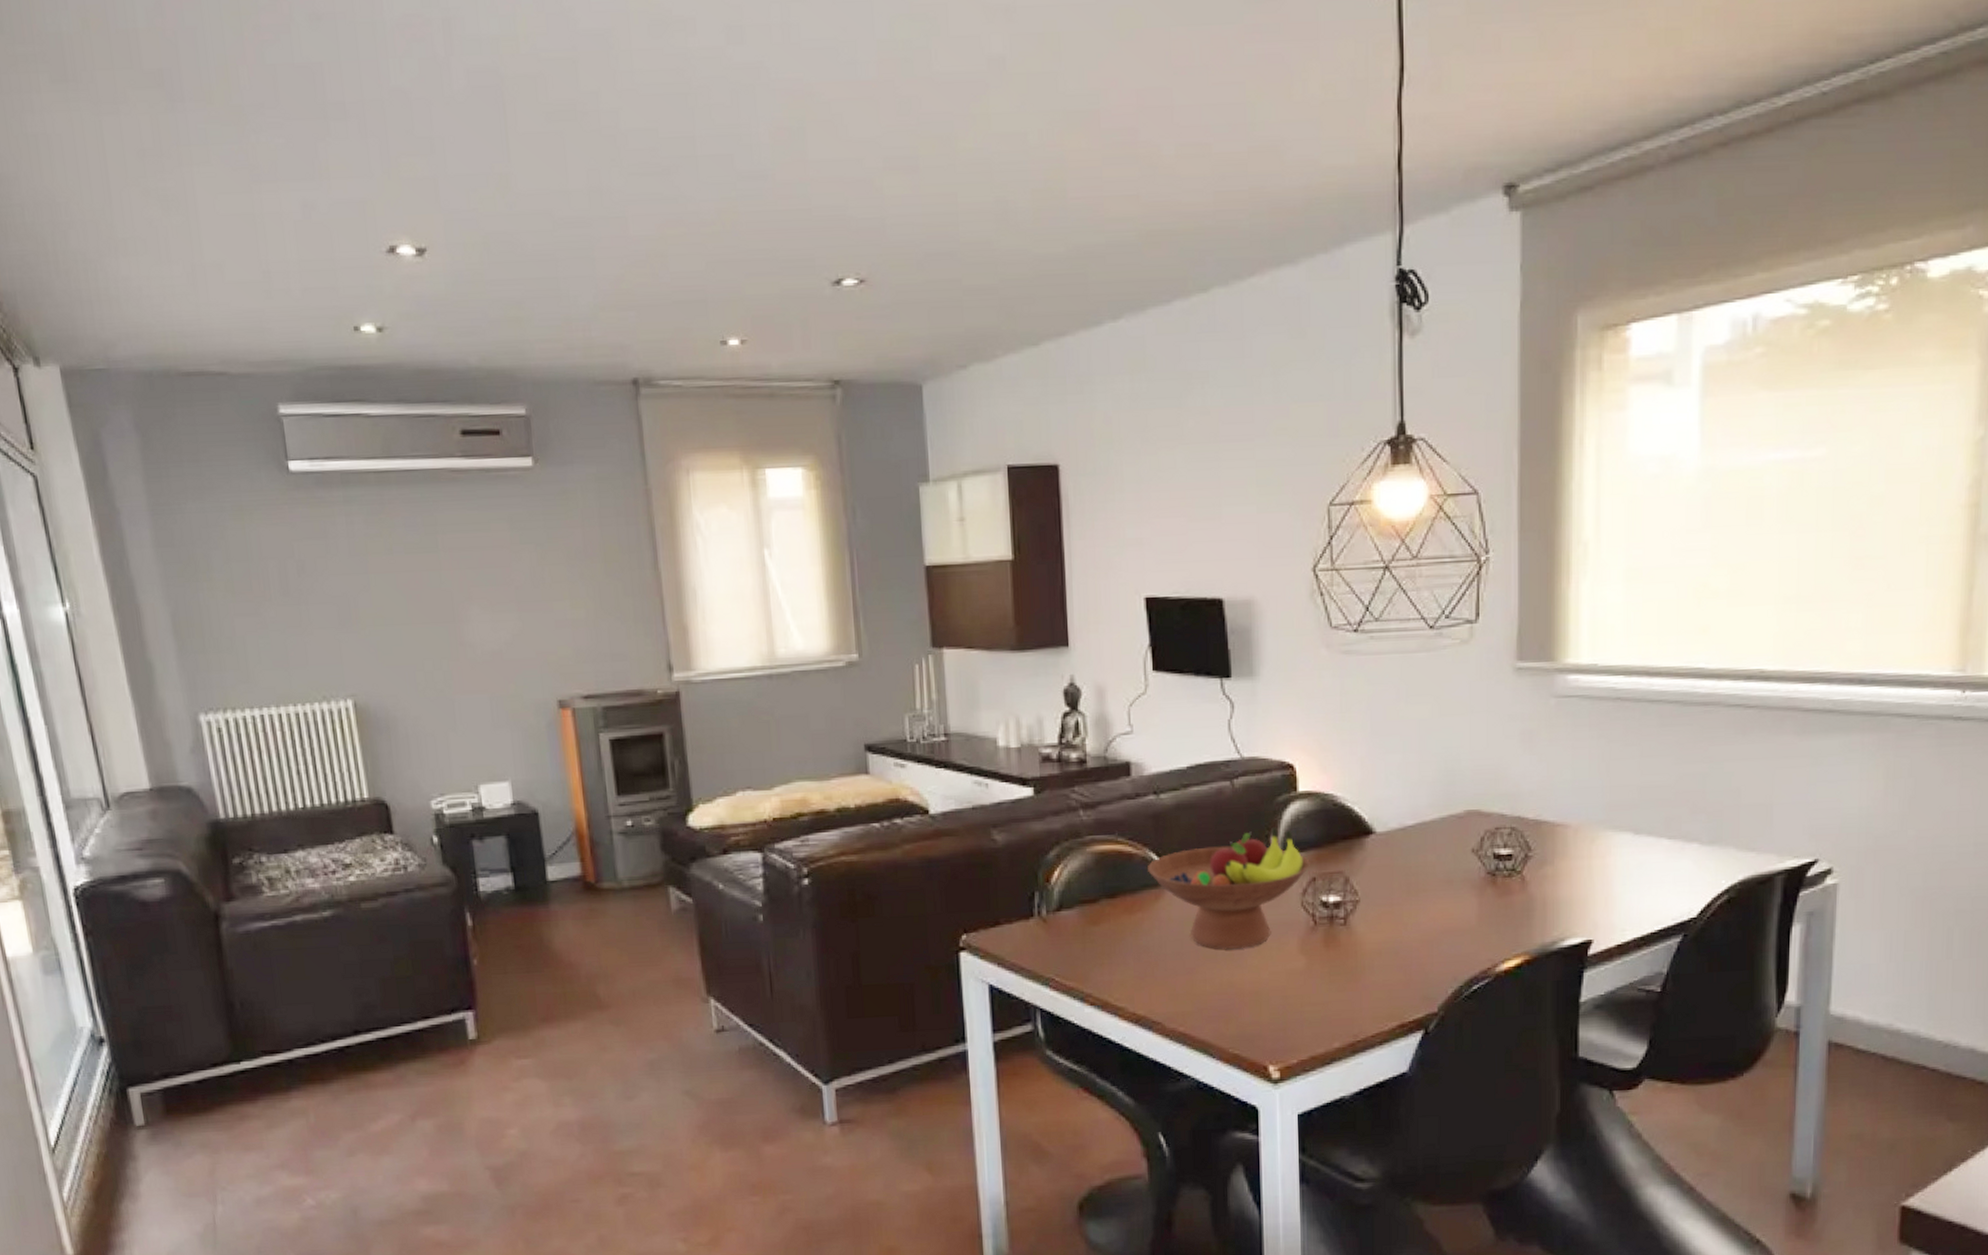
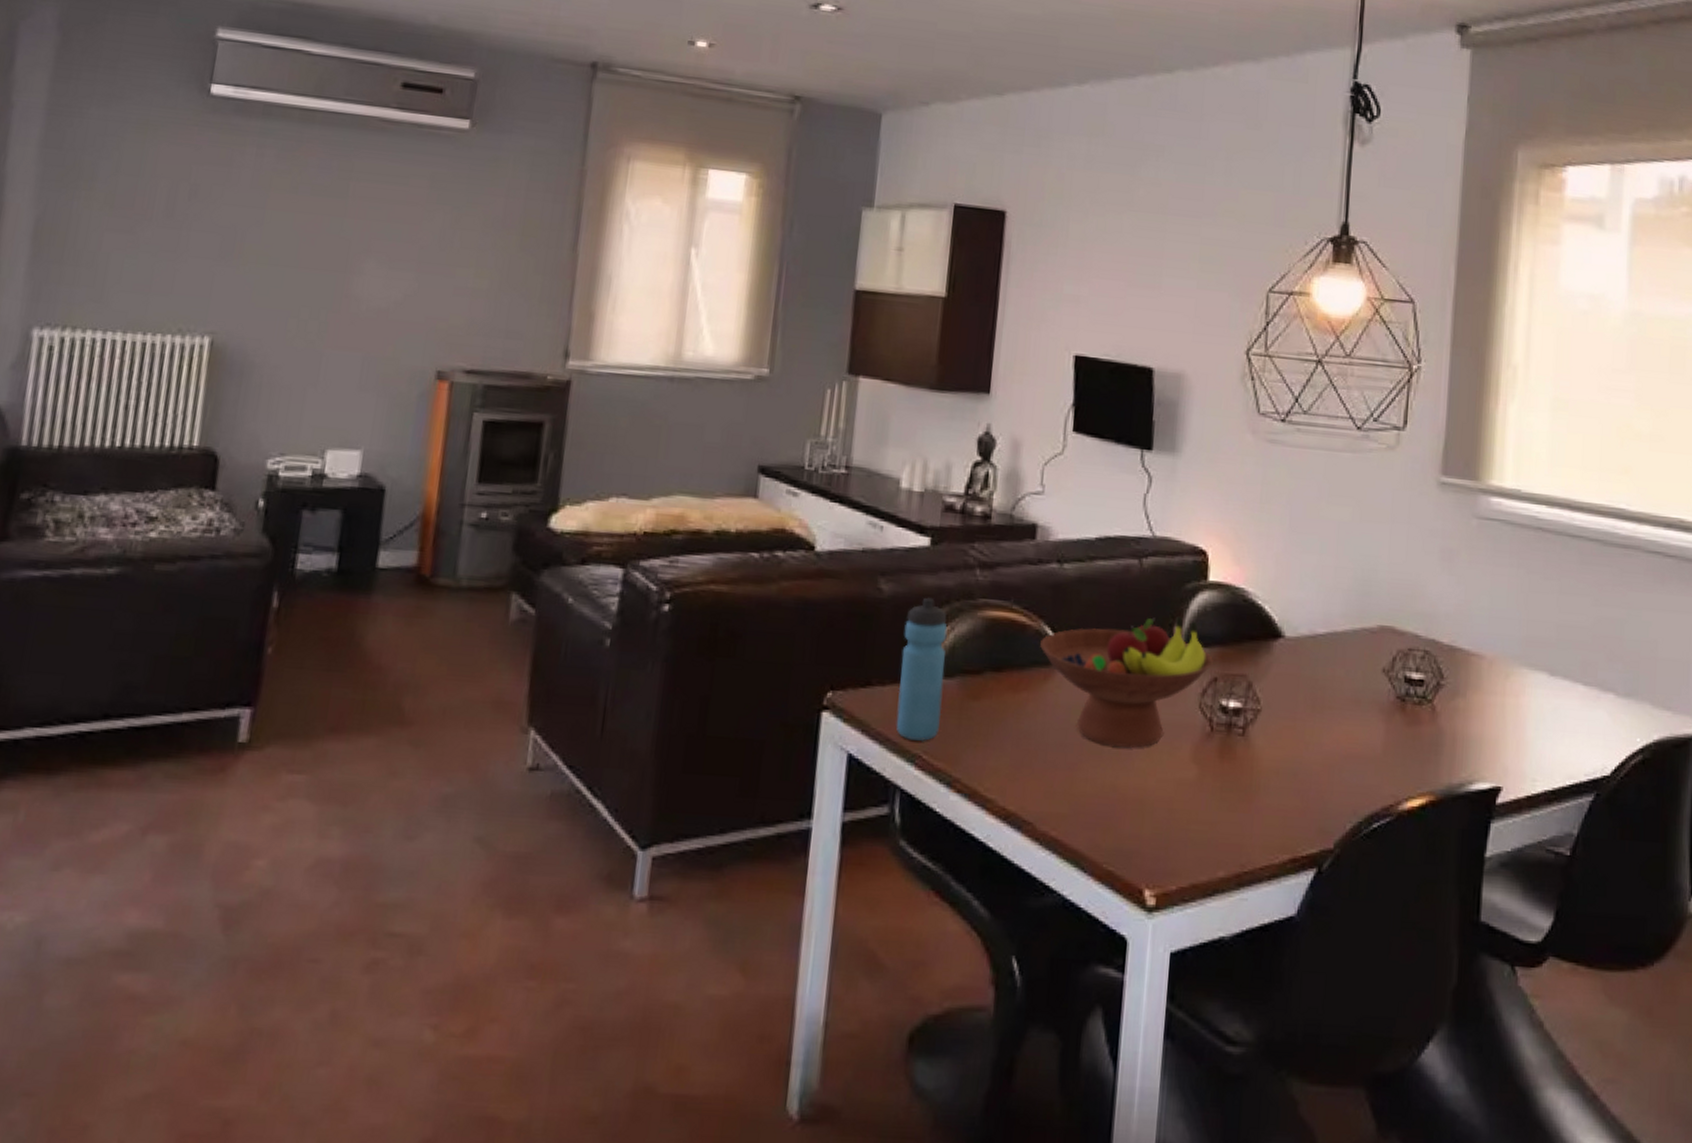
water bottle: none [1021,841,1067,967] -> present [895,597,948,741]

